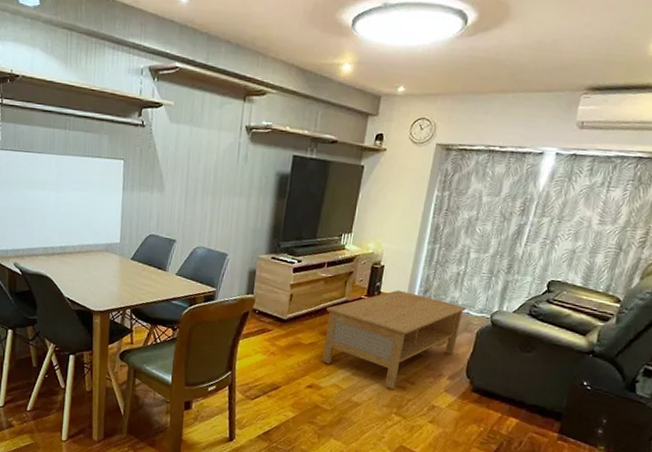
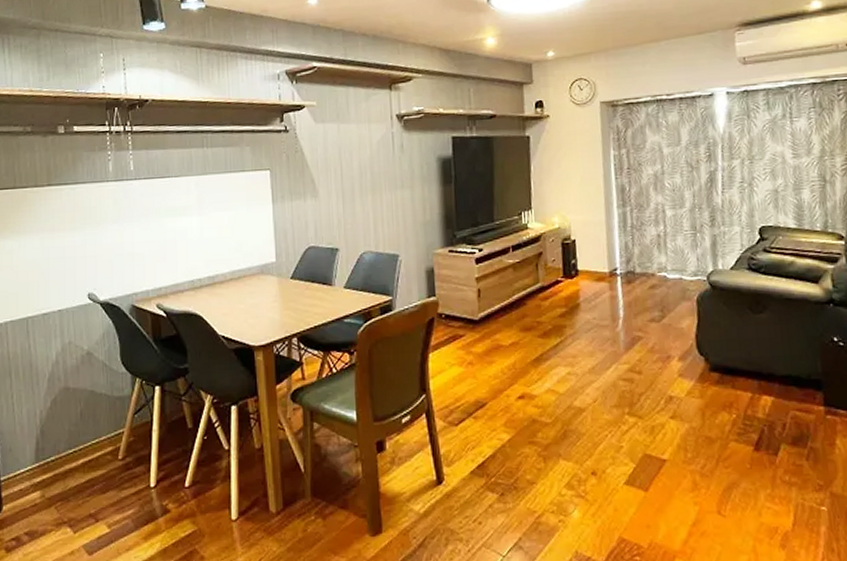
coffee table: present [322,290,467,389] -> none [521,264,679,384]

